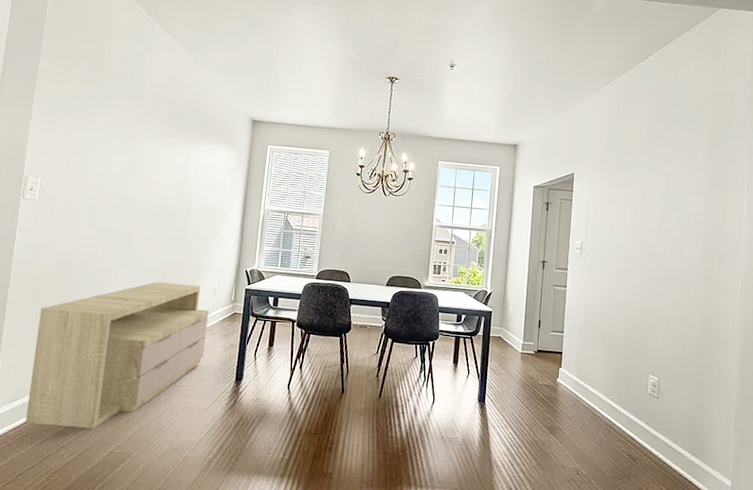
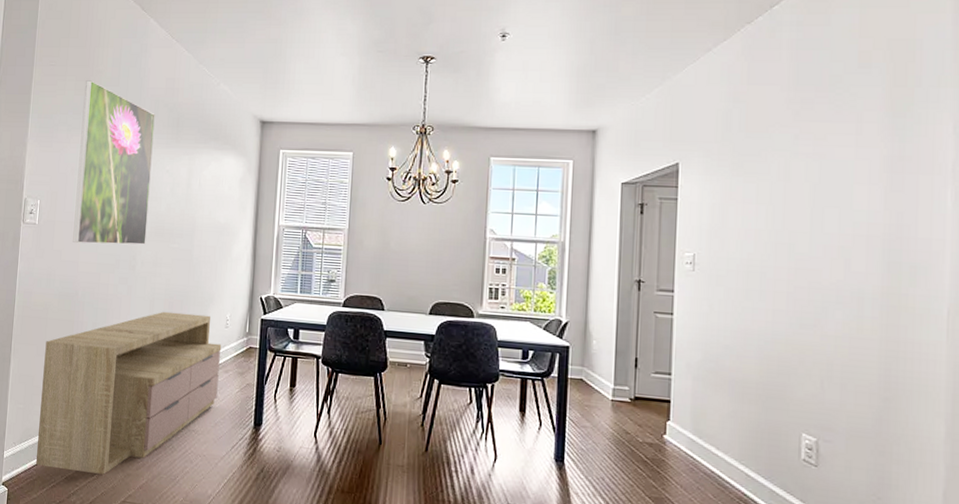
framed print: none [72,72,157,222] -> present [73,80,155,245]

